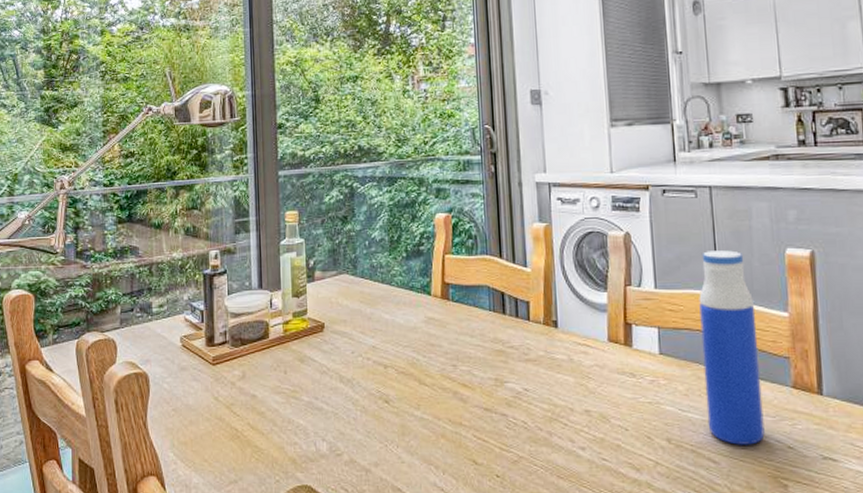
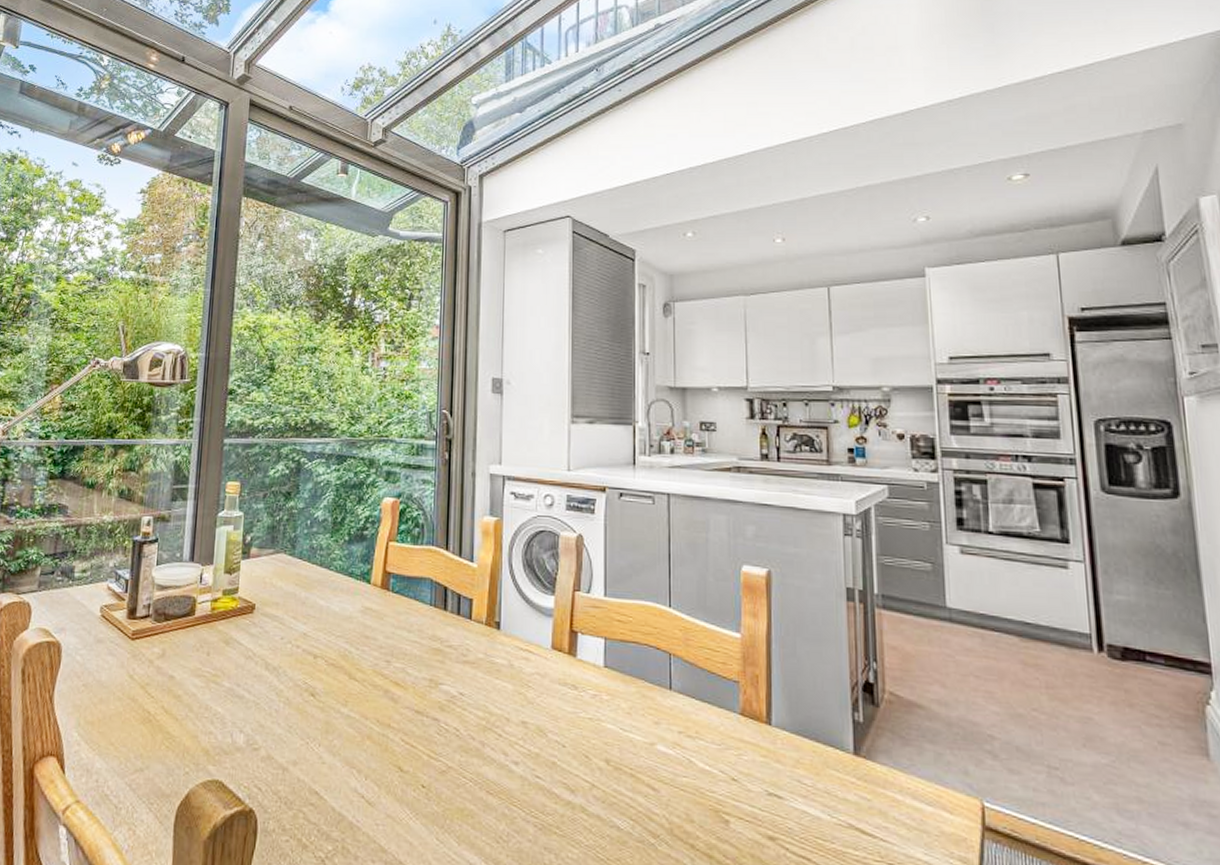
water bottle: present [699,250,765,445] -> none [649,561,709,774]

